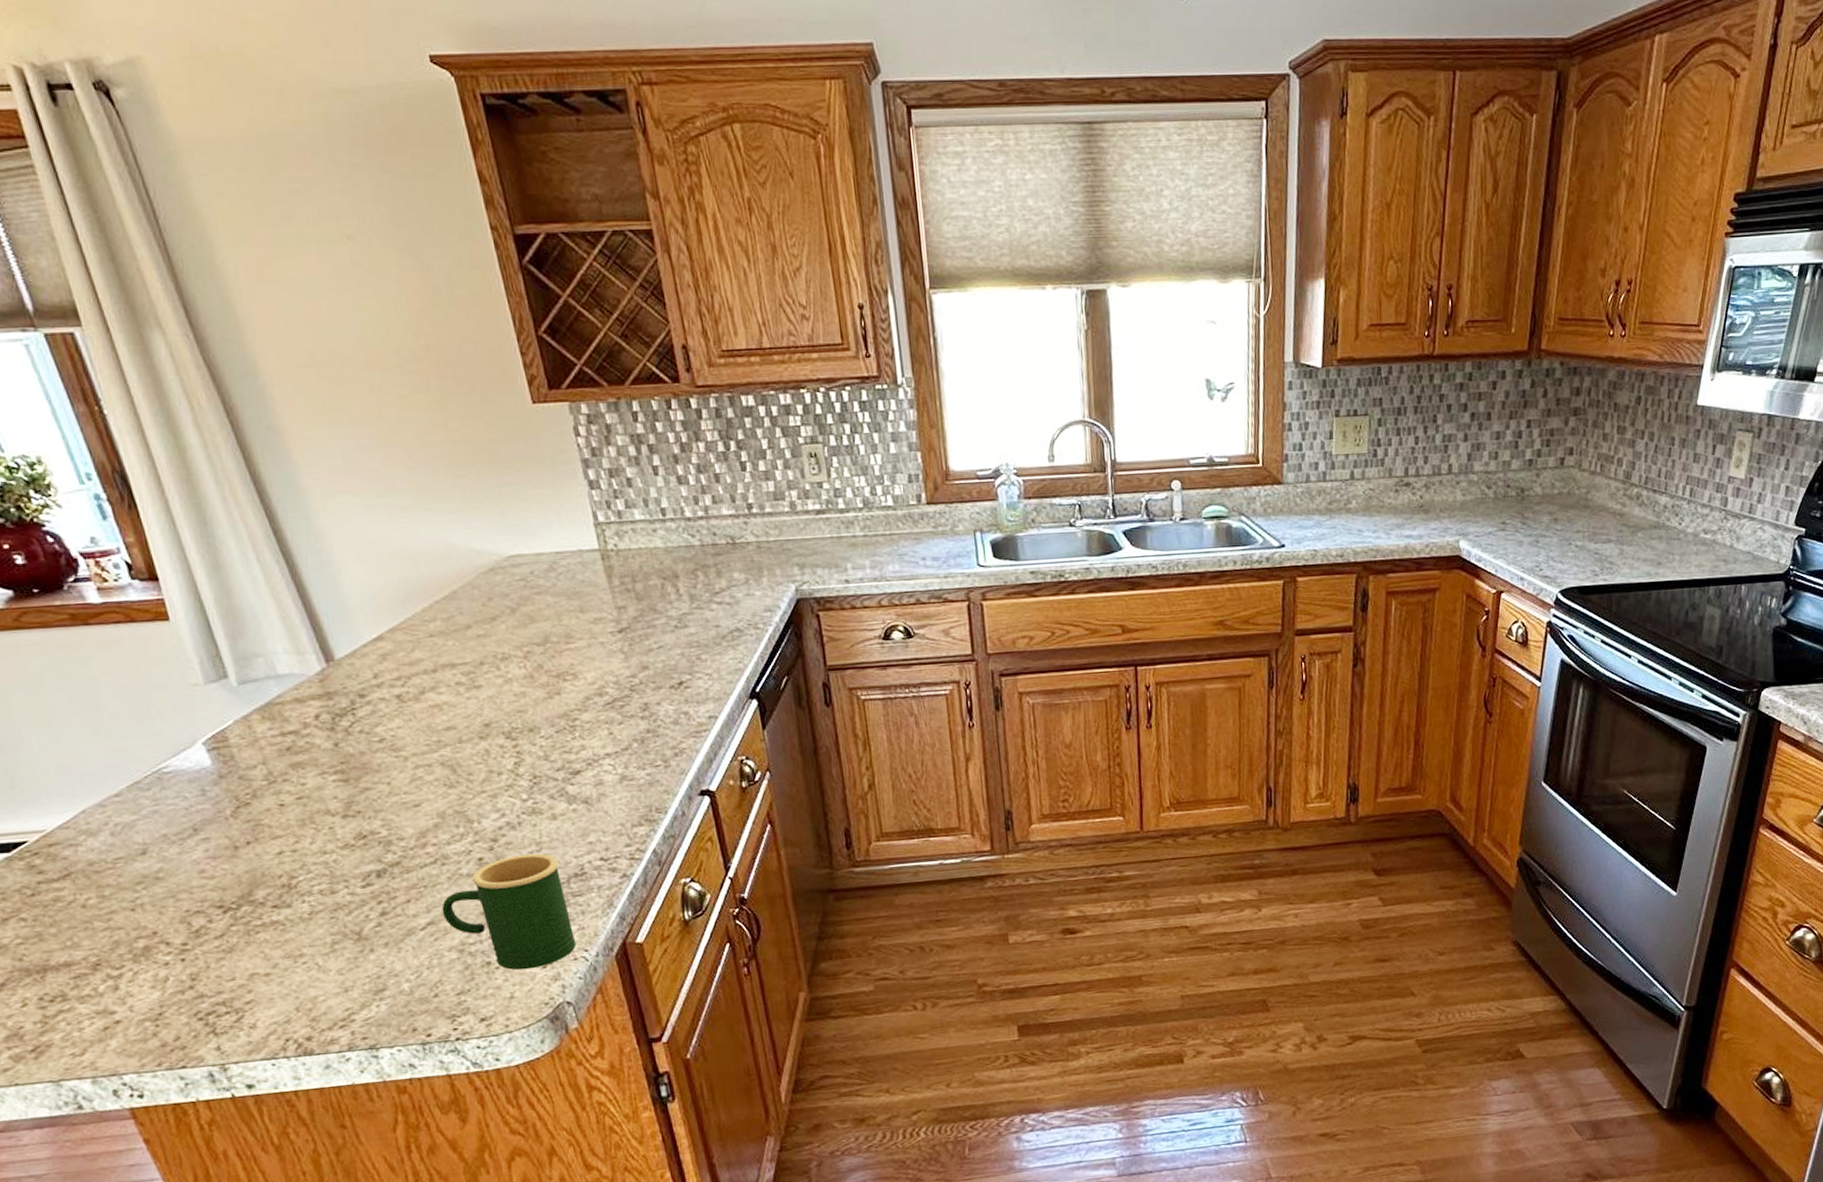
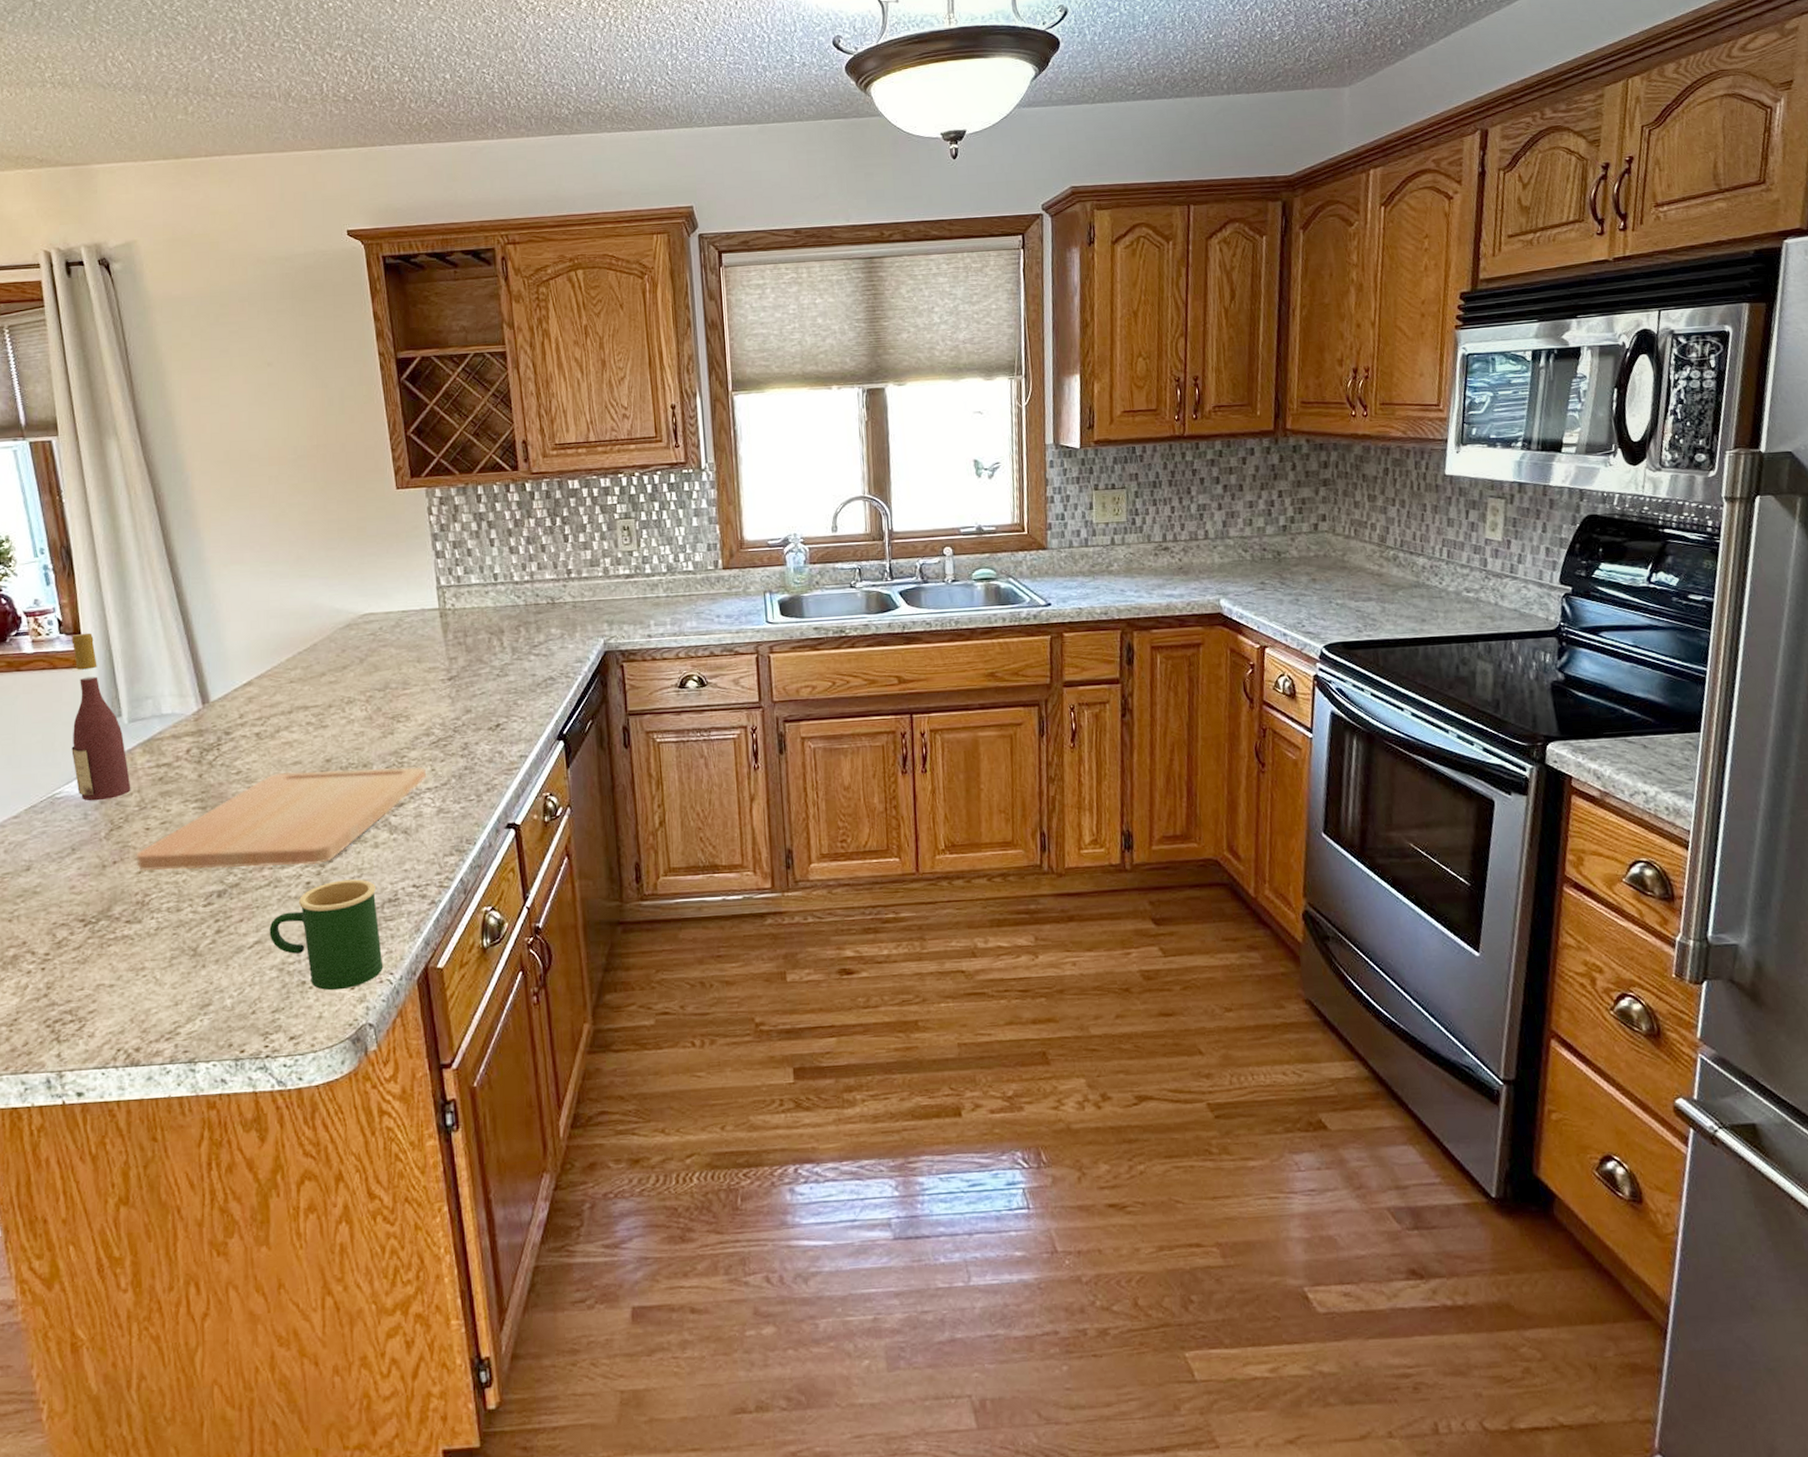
wine bottle: none [147,578,255,776] -> present [71,633,131,801]
cutting board: none [272,731,603,852] -> present [136,767,426,872]

